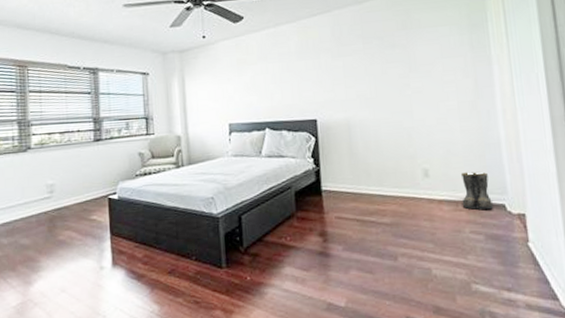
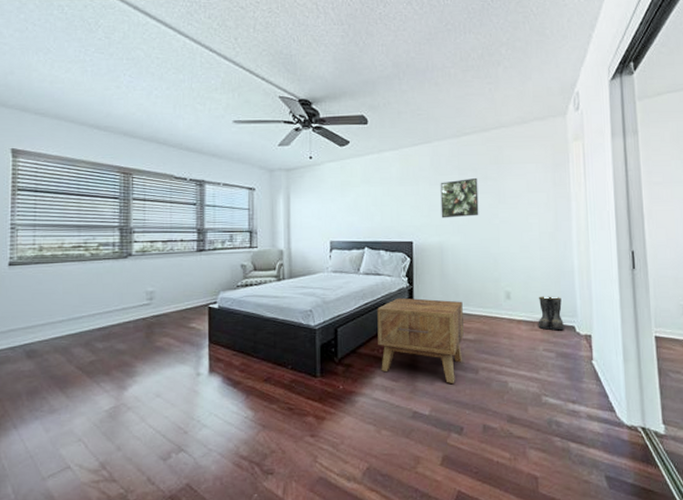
side table: none [282,180,379,272] -> present [377,297,464,383]
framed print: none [343,46,388,93] -> present [440,177,479,218]

